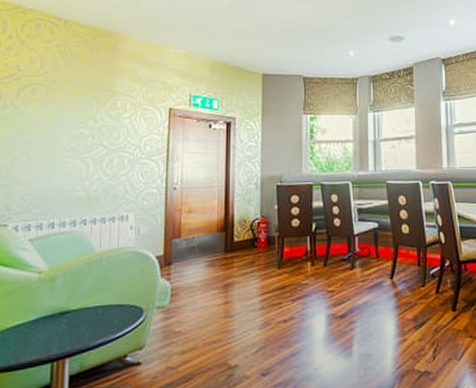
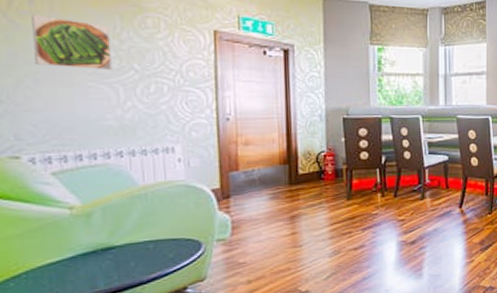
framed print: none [29,102,87,147] -> present [31,14,112,69]

